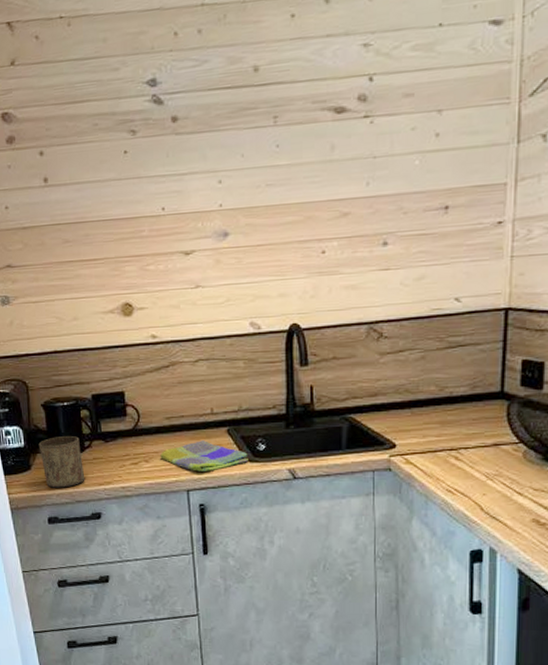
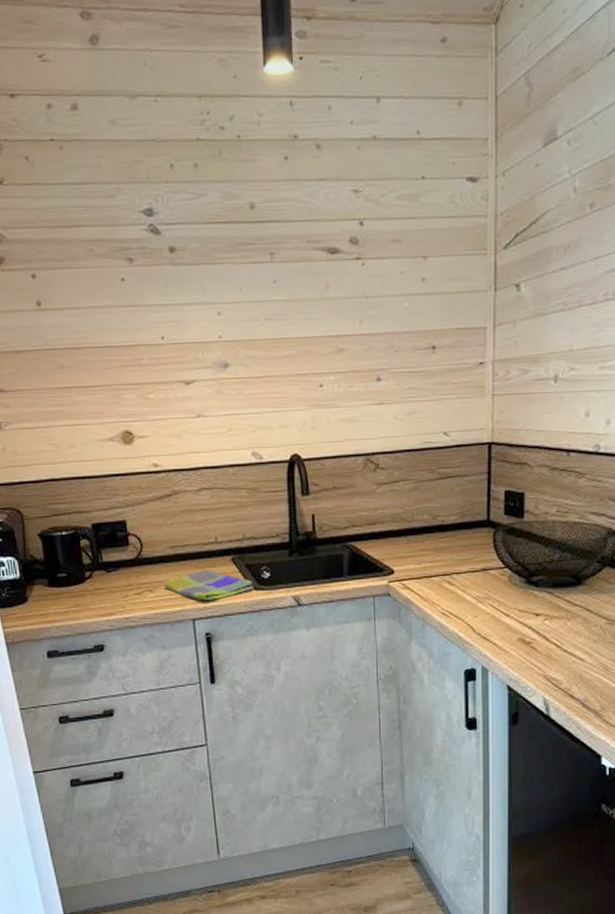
cup: present [38,436,85,488] -> none [35,567,87,621]

